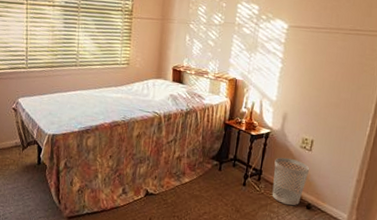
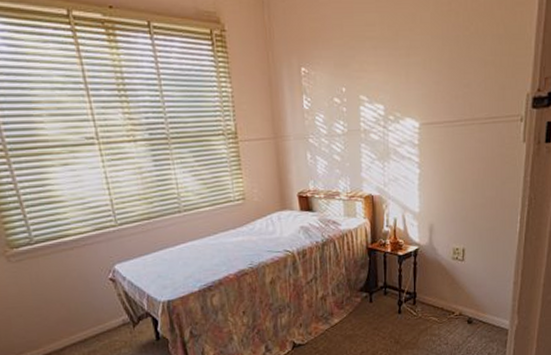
wastebasket: present [272,157,310,206] -> none [428,273,466,325]

